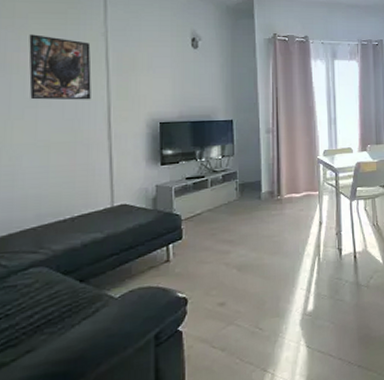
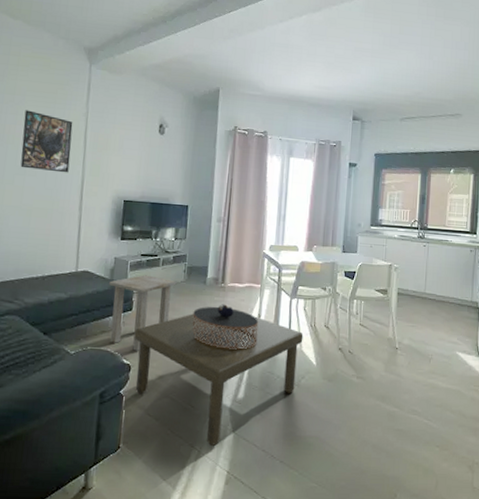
side table: none [153,198,229,282] -> present [109,275,177,351]
coffee table: none [187,220,367,366] -> present [134,306,304,446]
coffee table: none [250,217,321,263] -> present [192,304,259,350]

